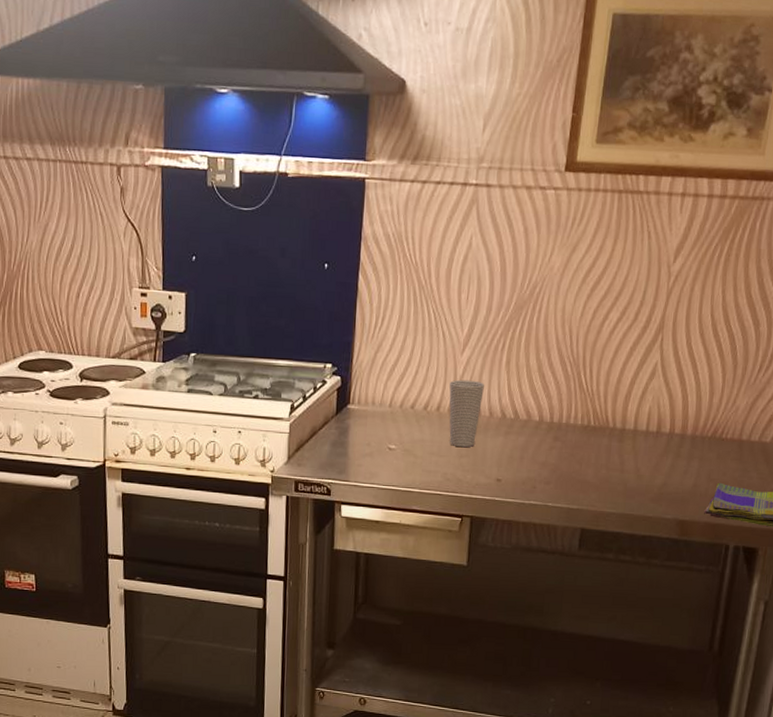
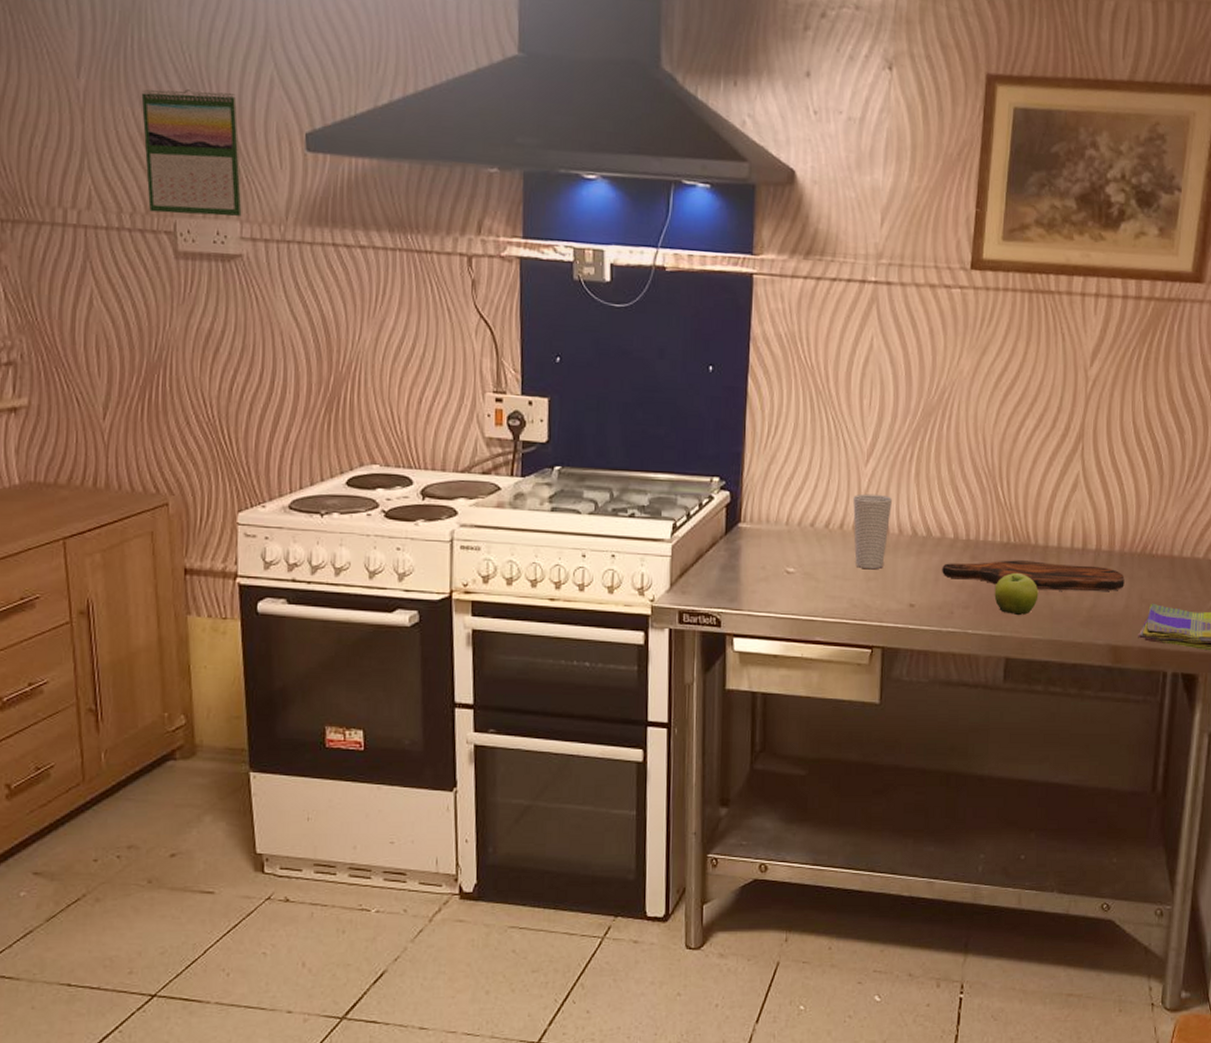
cutting board: none [527,441,695,471] -> present [942,560,1125,591]
fruit: none [573,452,614,492] -> present [994,572,1039,616]

